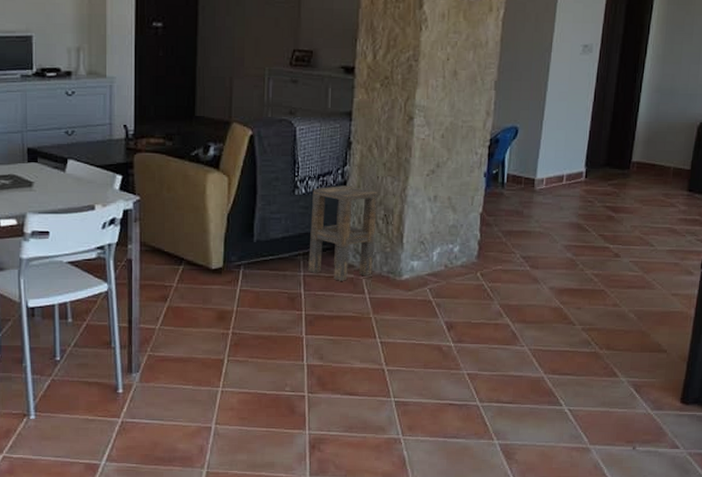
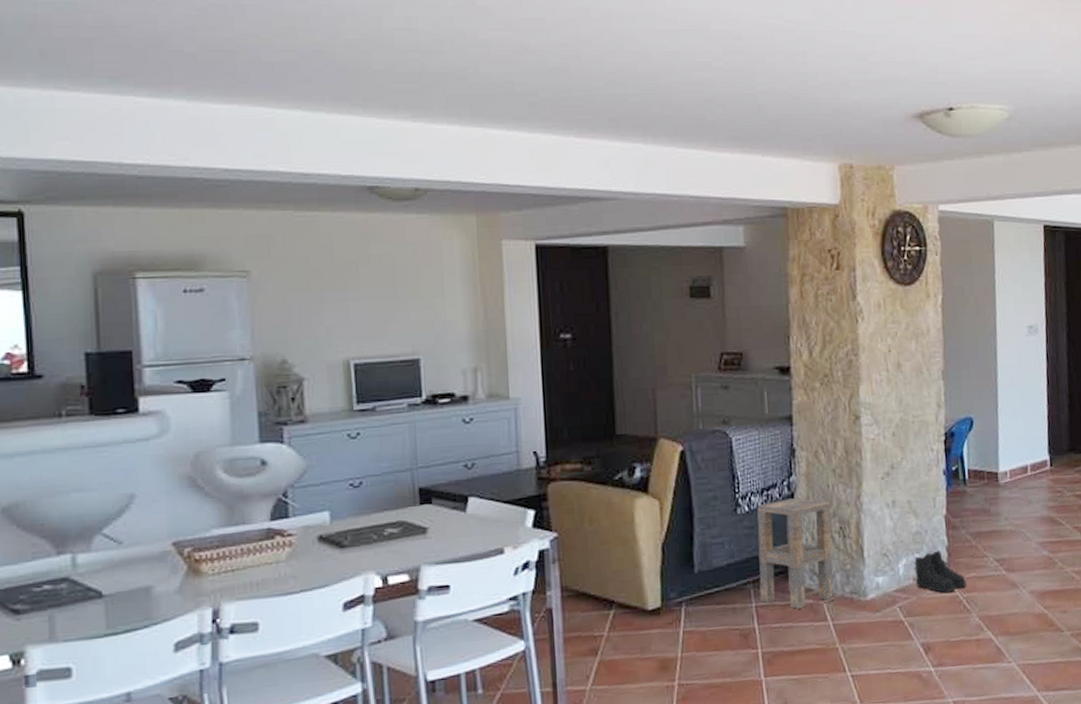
boots: none [446,243,493,280] -> present [913,550,968,593]

